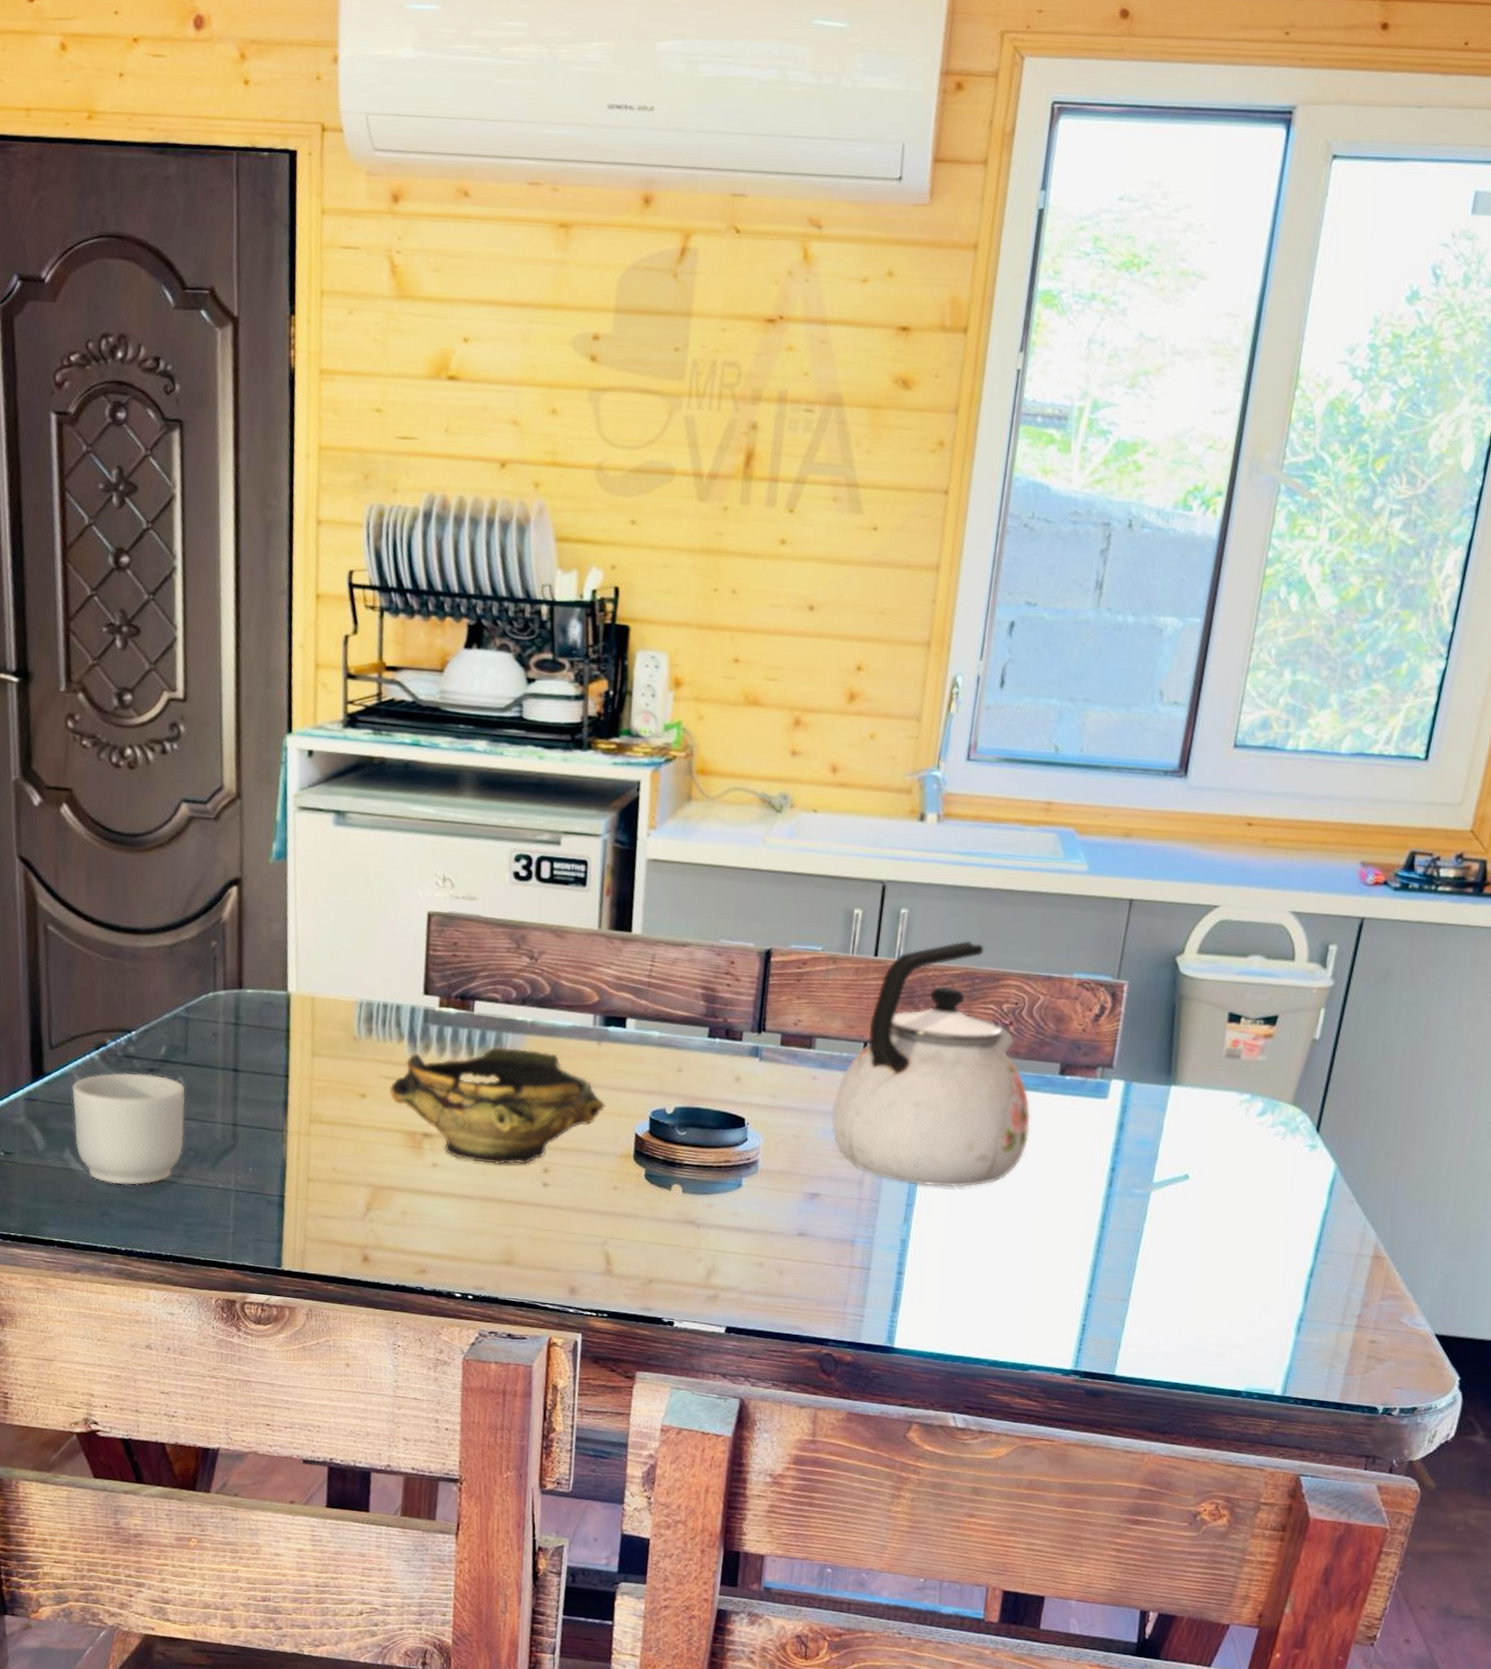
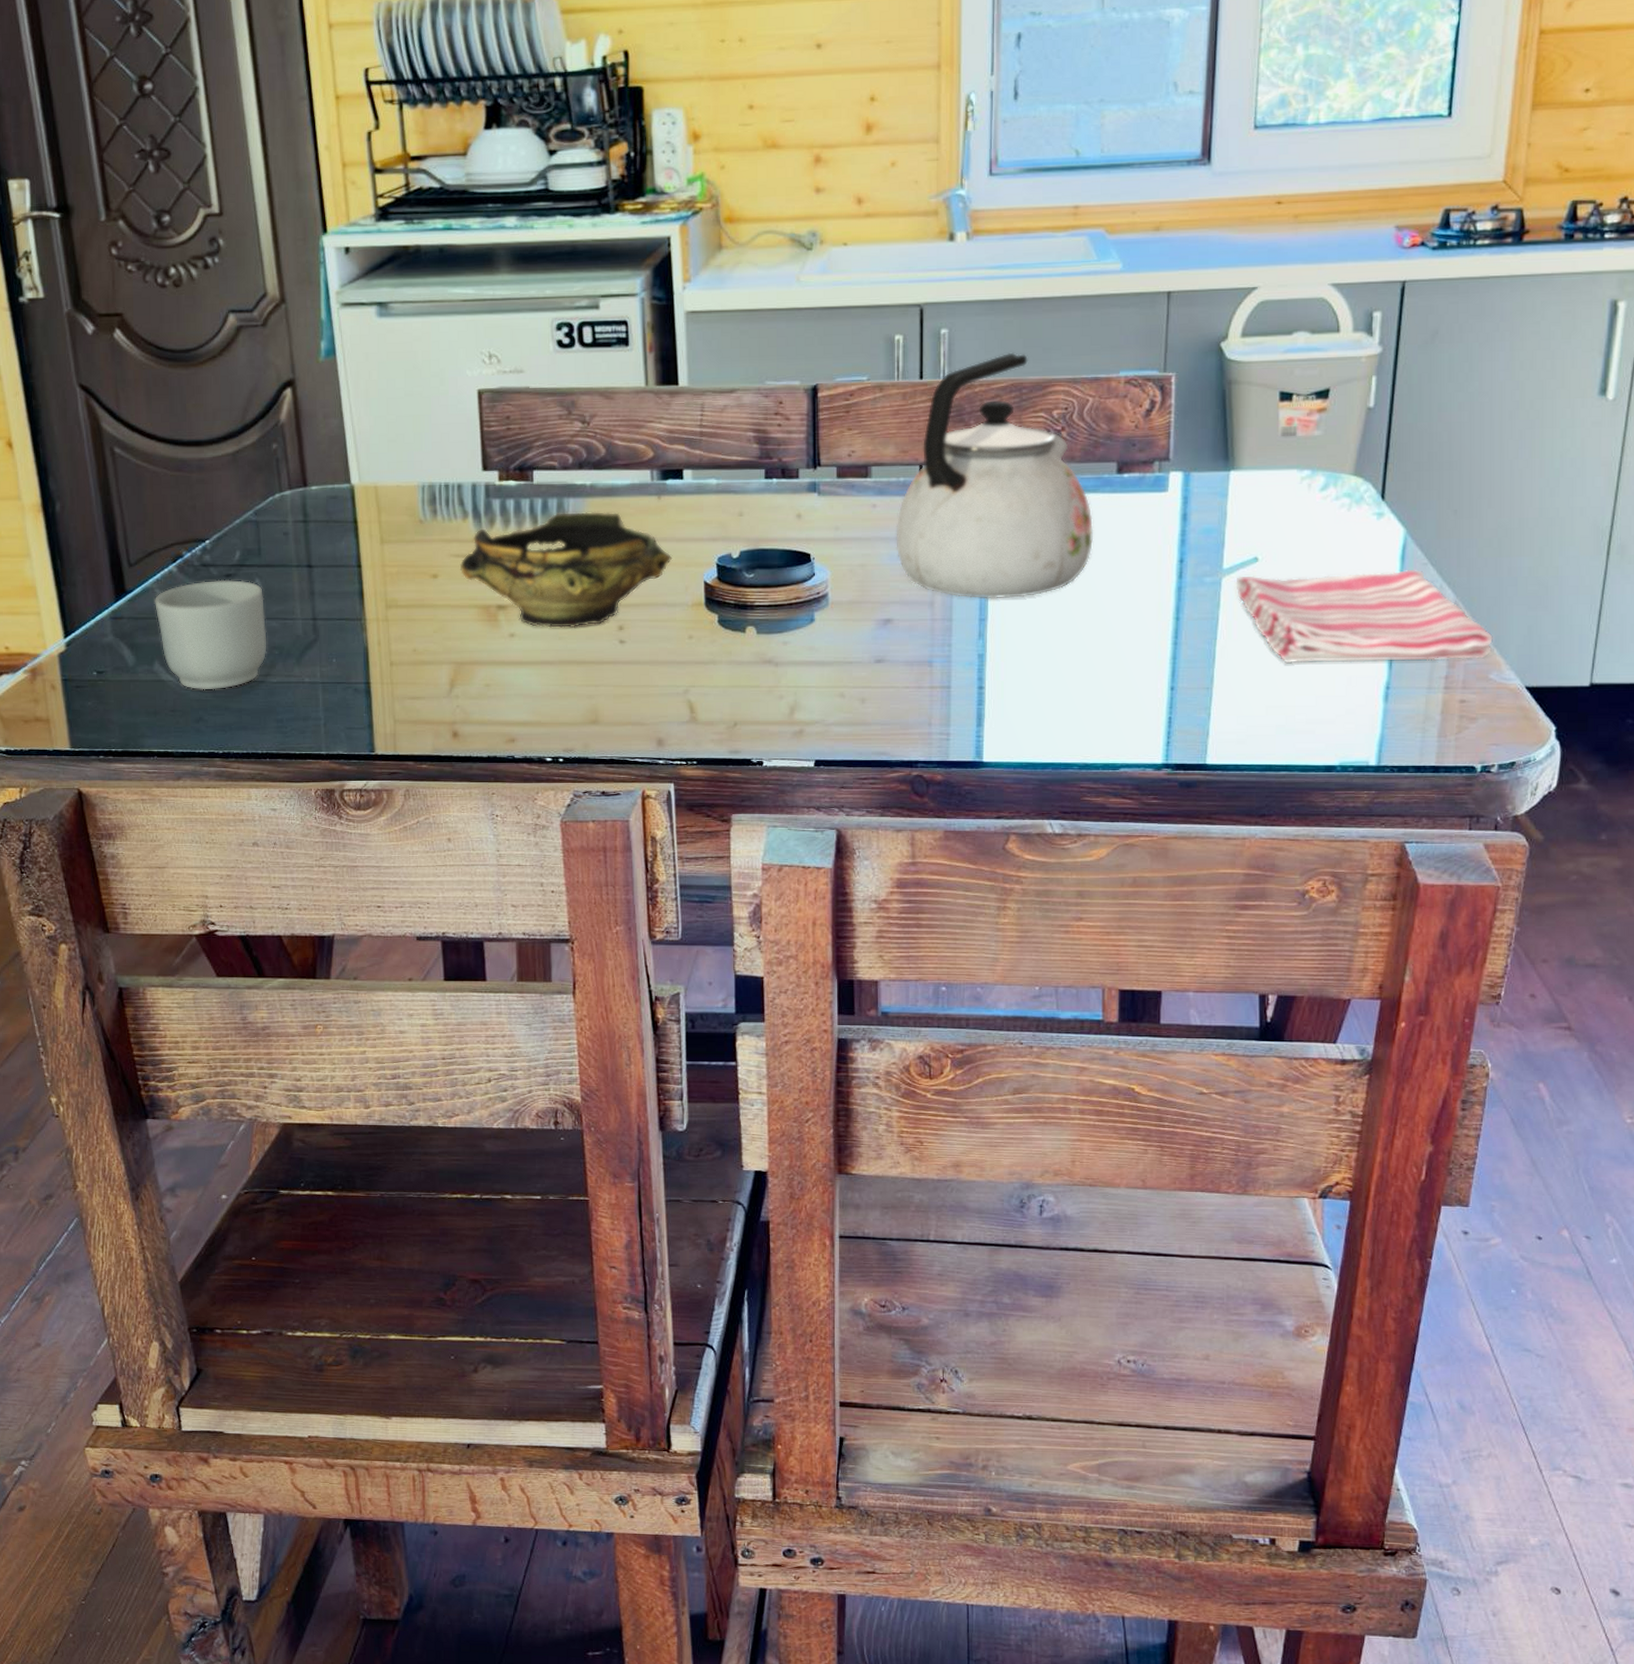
dish towel: none [1163,1191,1410,1302] -> present [1235,569,1493,664]

